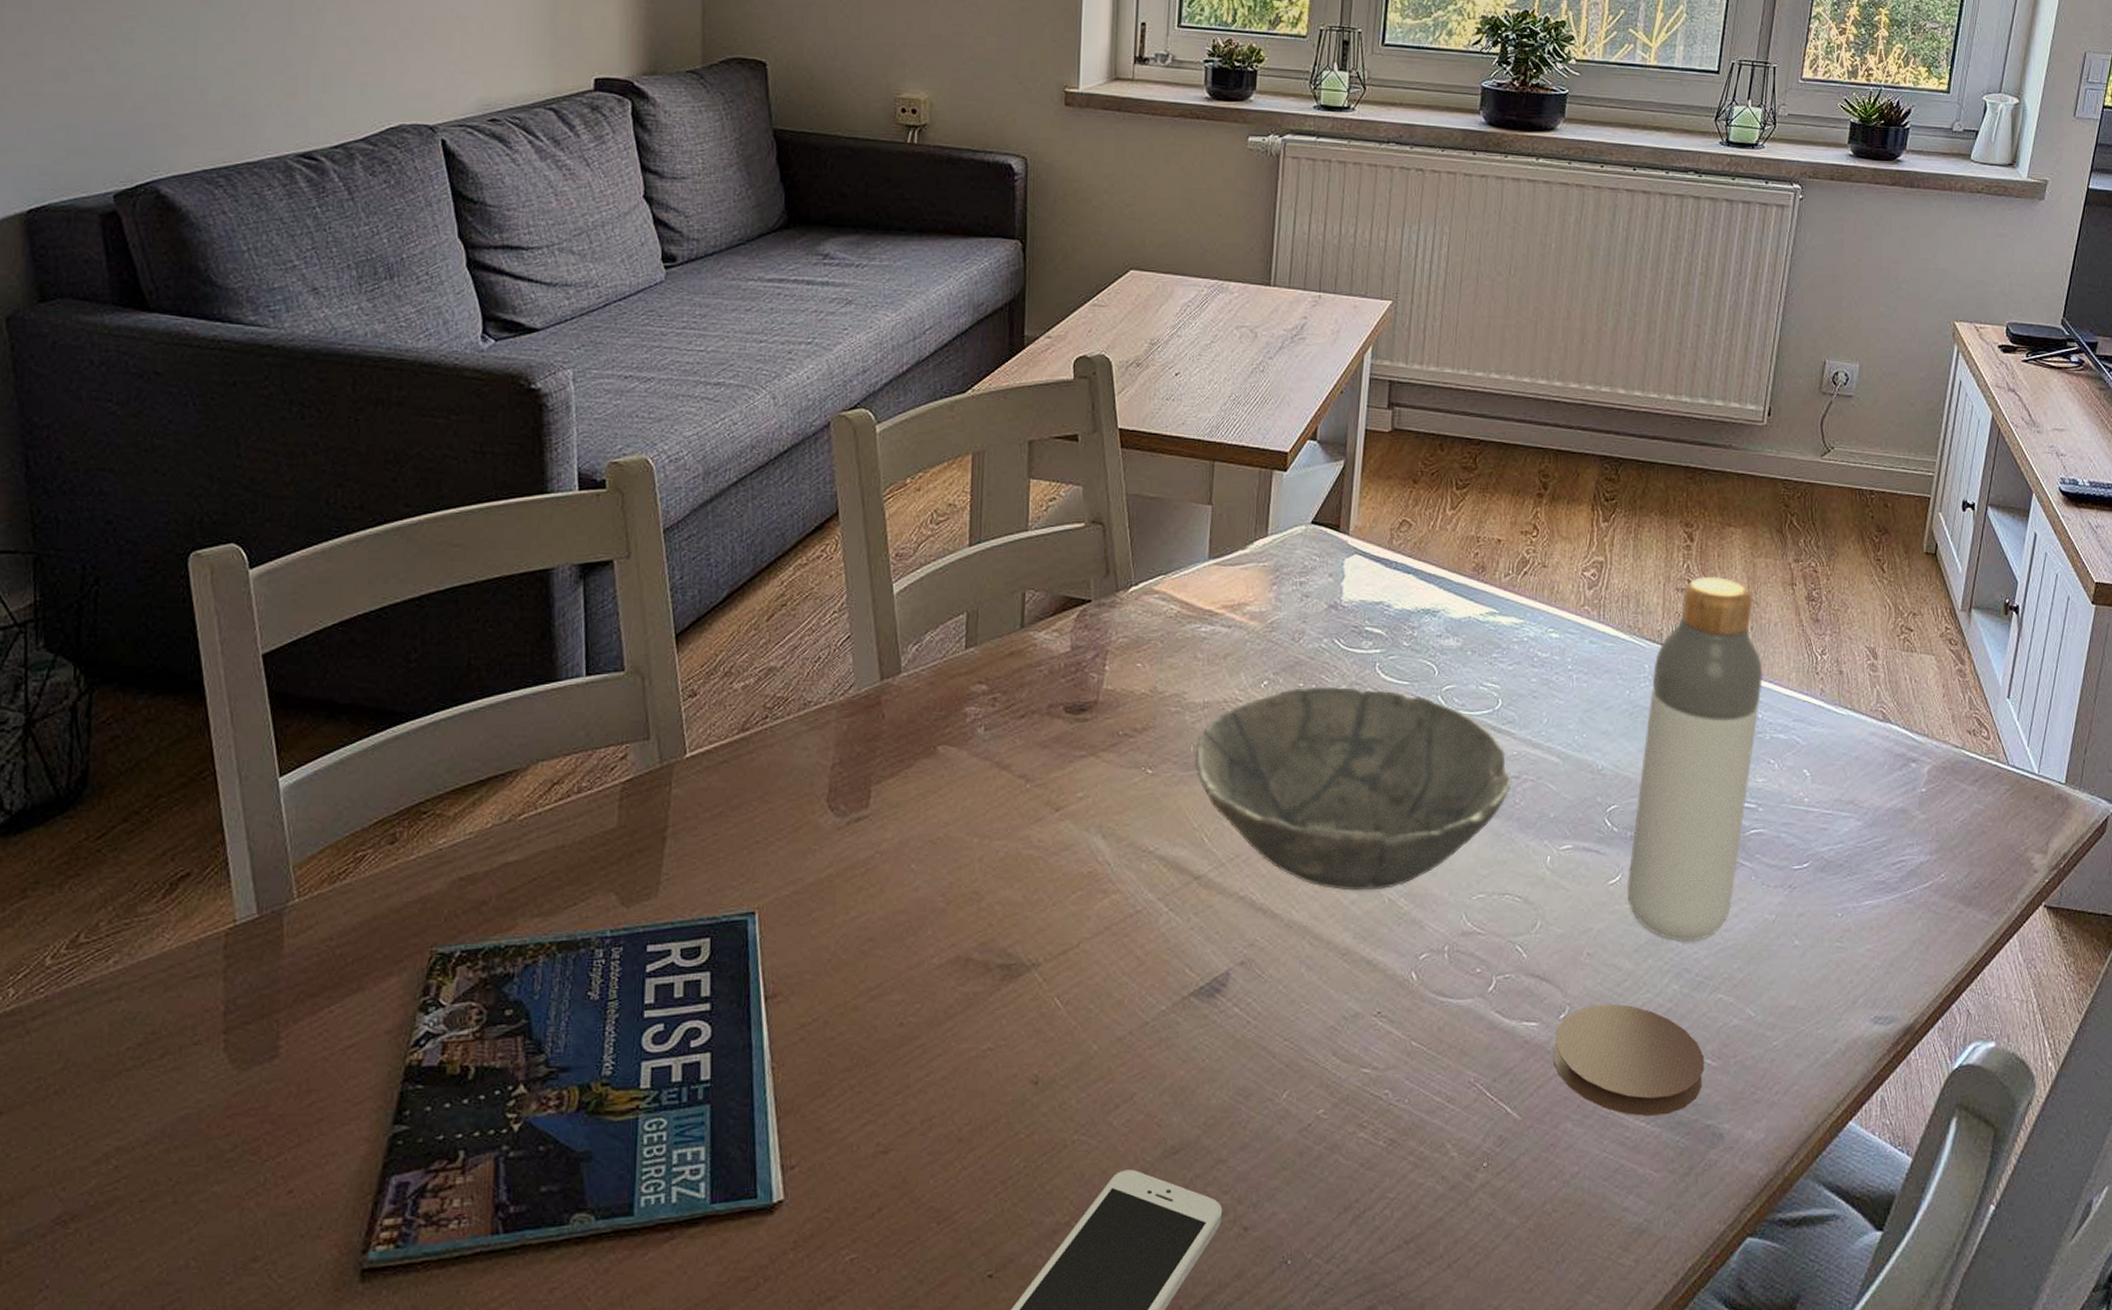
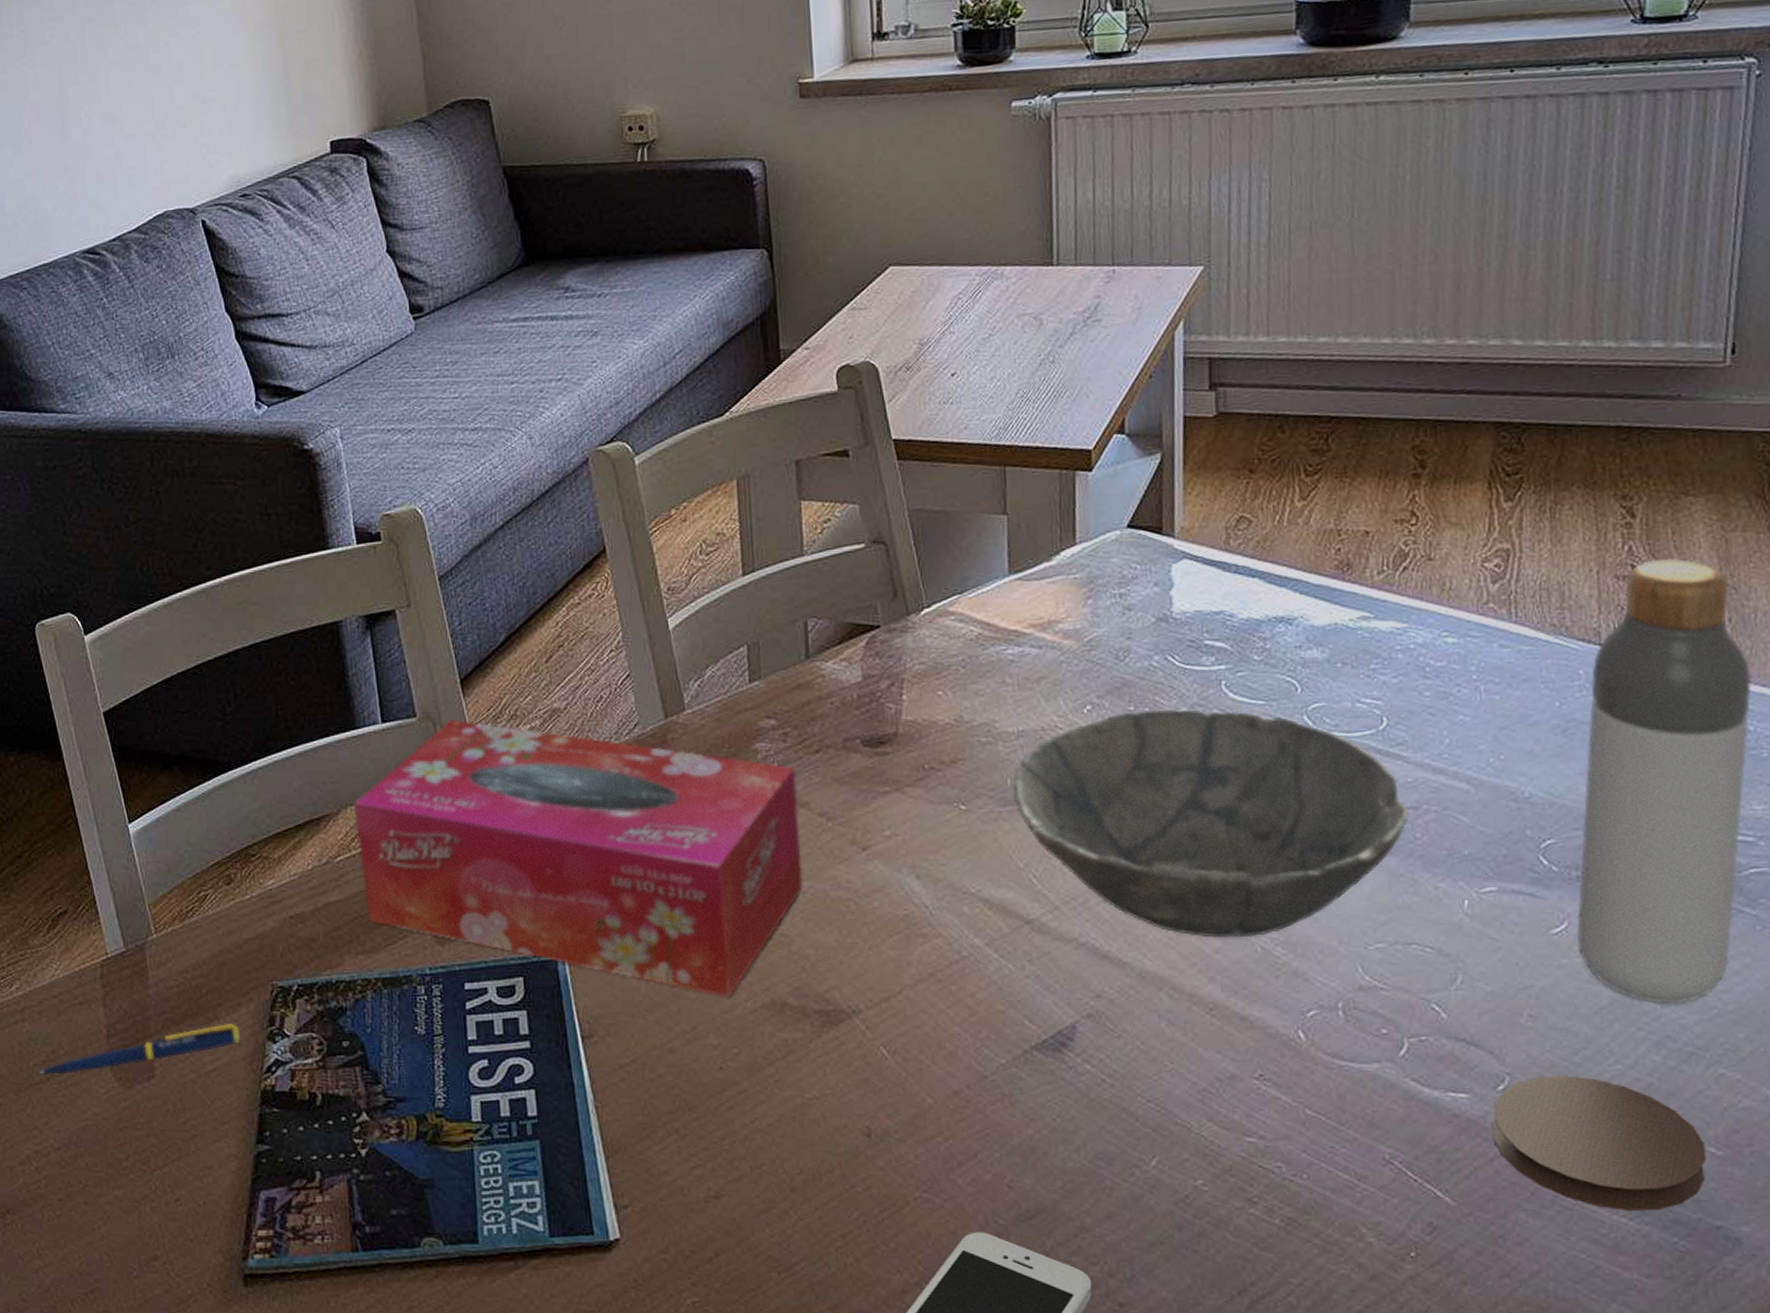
pen: none [132,995,387,1059] -> present [39,1024,240,1075]
tissue box: none [544,674,1001,954] -> present [353,719,803,997]

